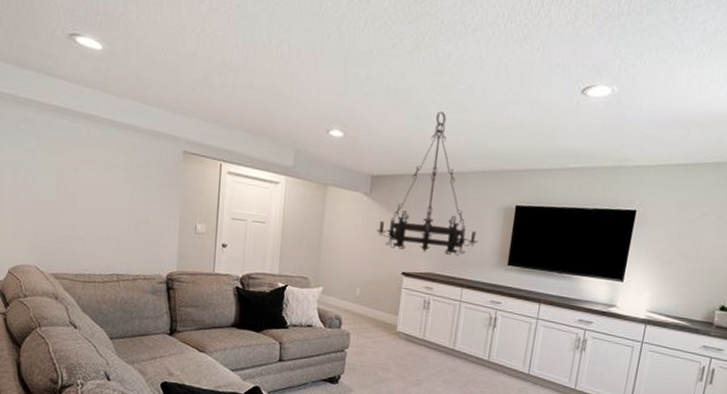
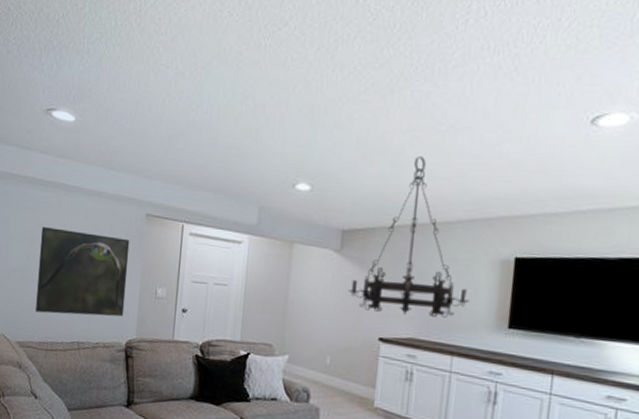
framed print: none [70,157,167,251] -> present [36,226,130,317]

